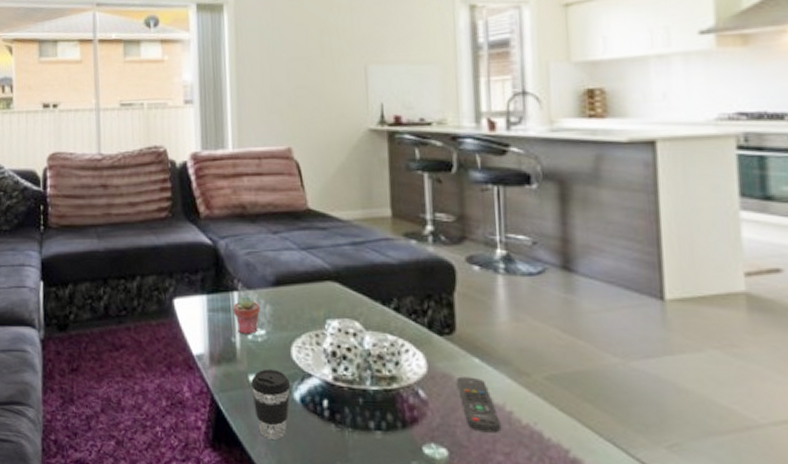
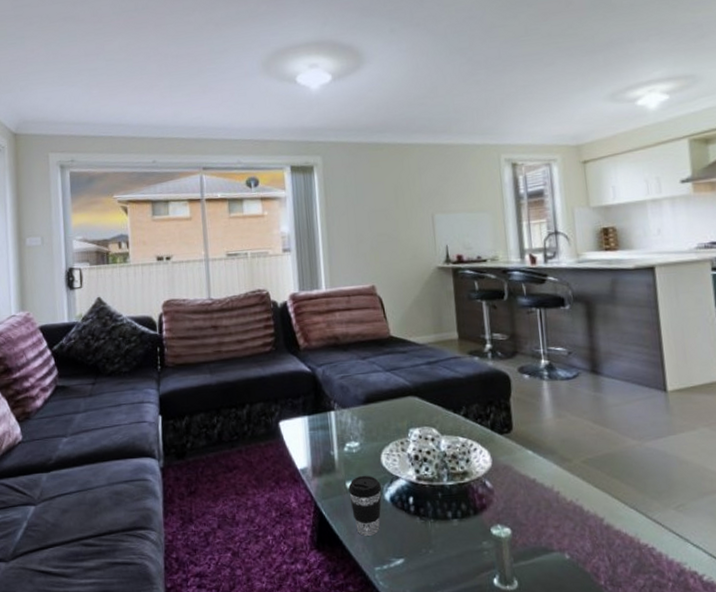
potted succulent: present [232,295,260,334] -> none [330,413,354,447]
remote control: present [456,376,500,433] -> none [514,466,551,511]

